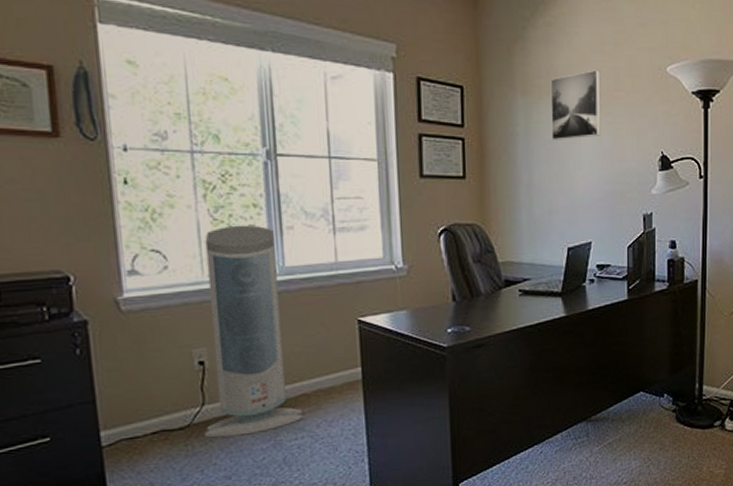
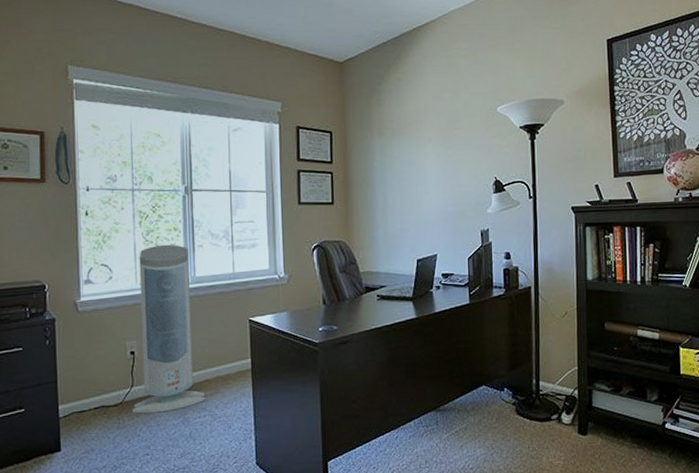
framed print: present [550,70,602,140] -> none [401,113,444,171]

